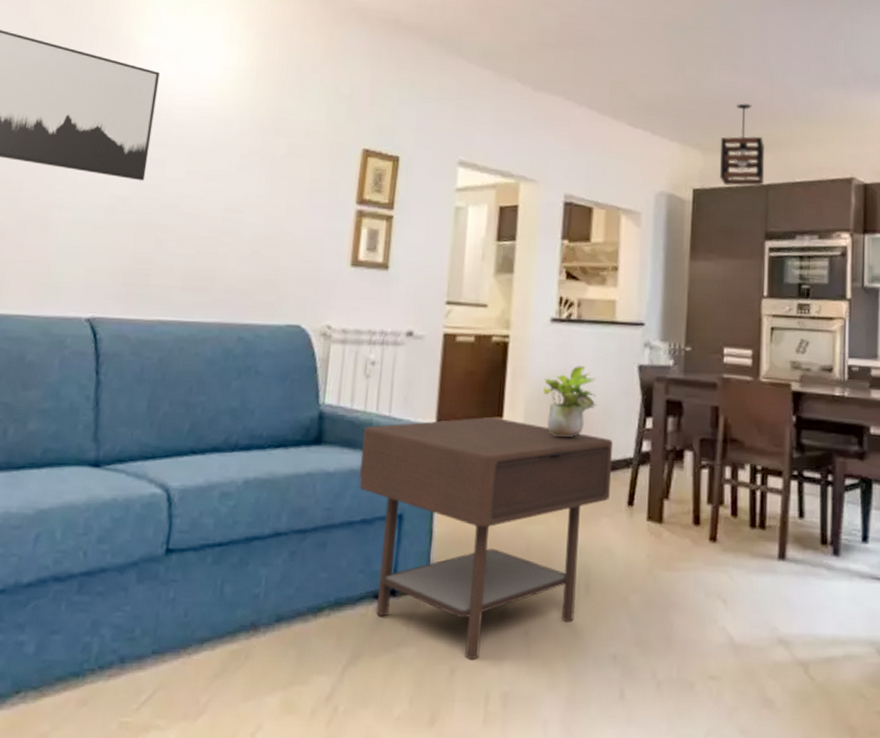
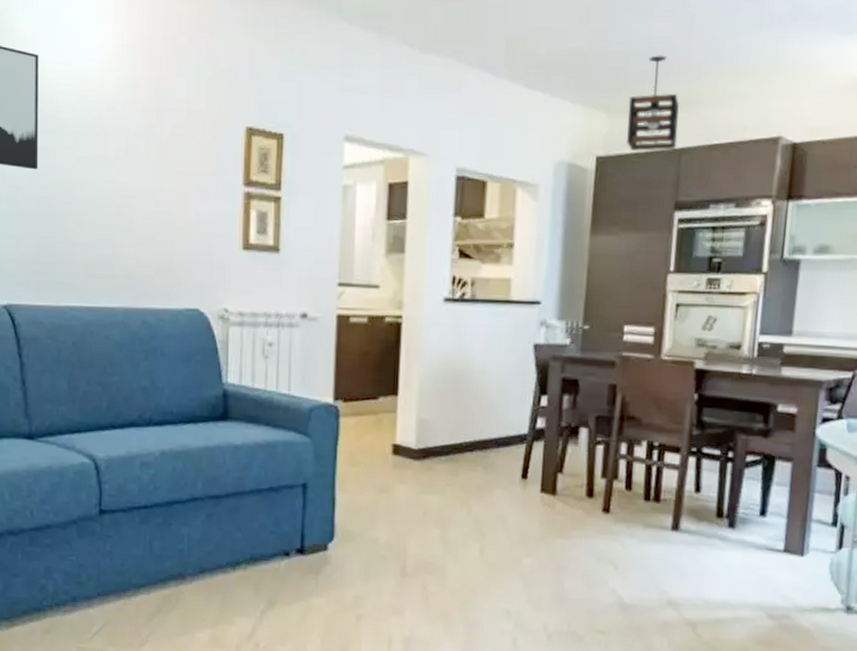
side table: present [358,417,613,661] -> none [264,395,508,610]
potted plant: present [542,365,597,438] -> none [436,344,491,415]

